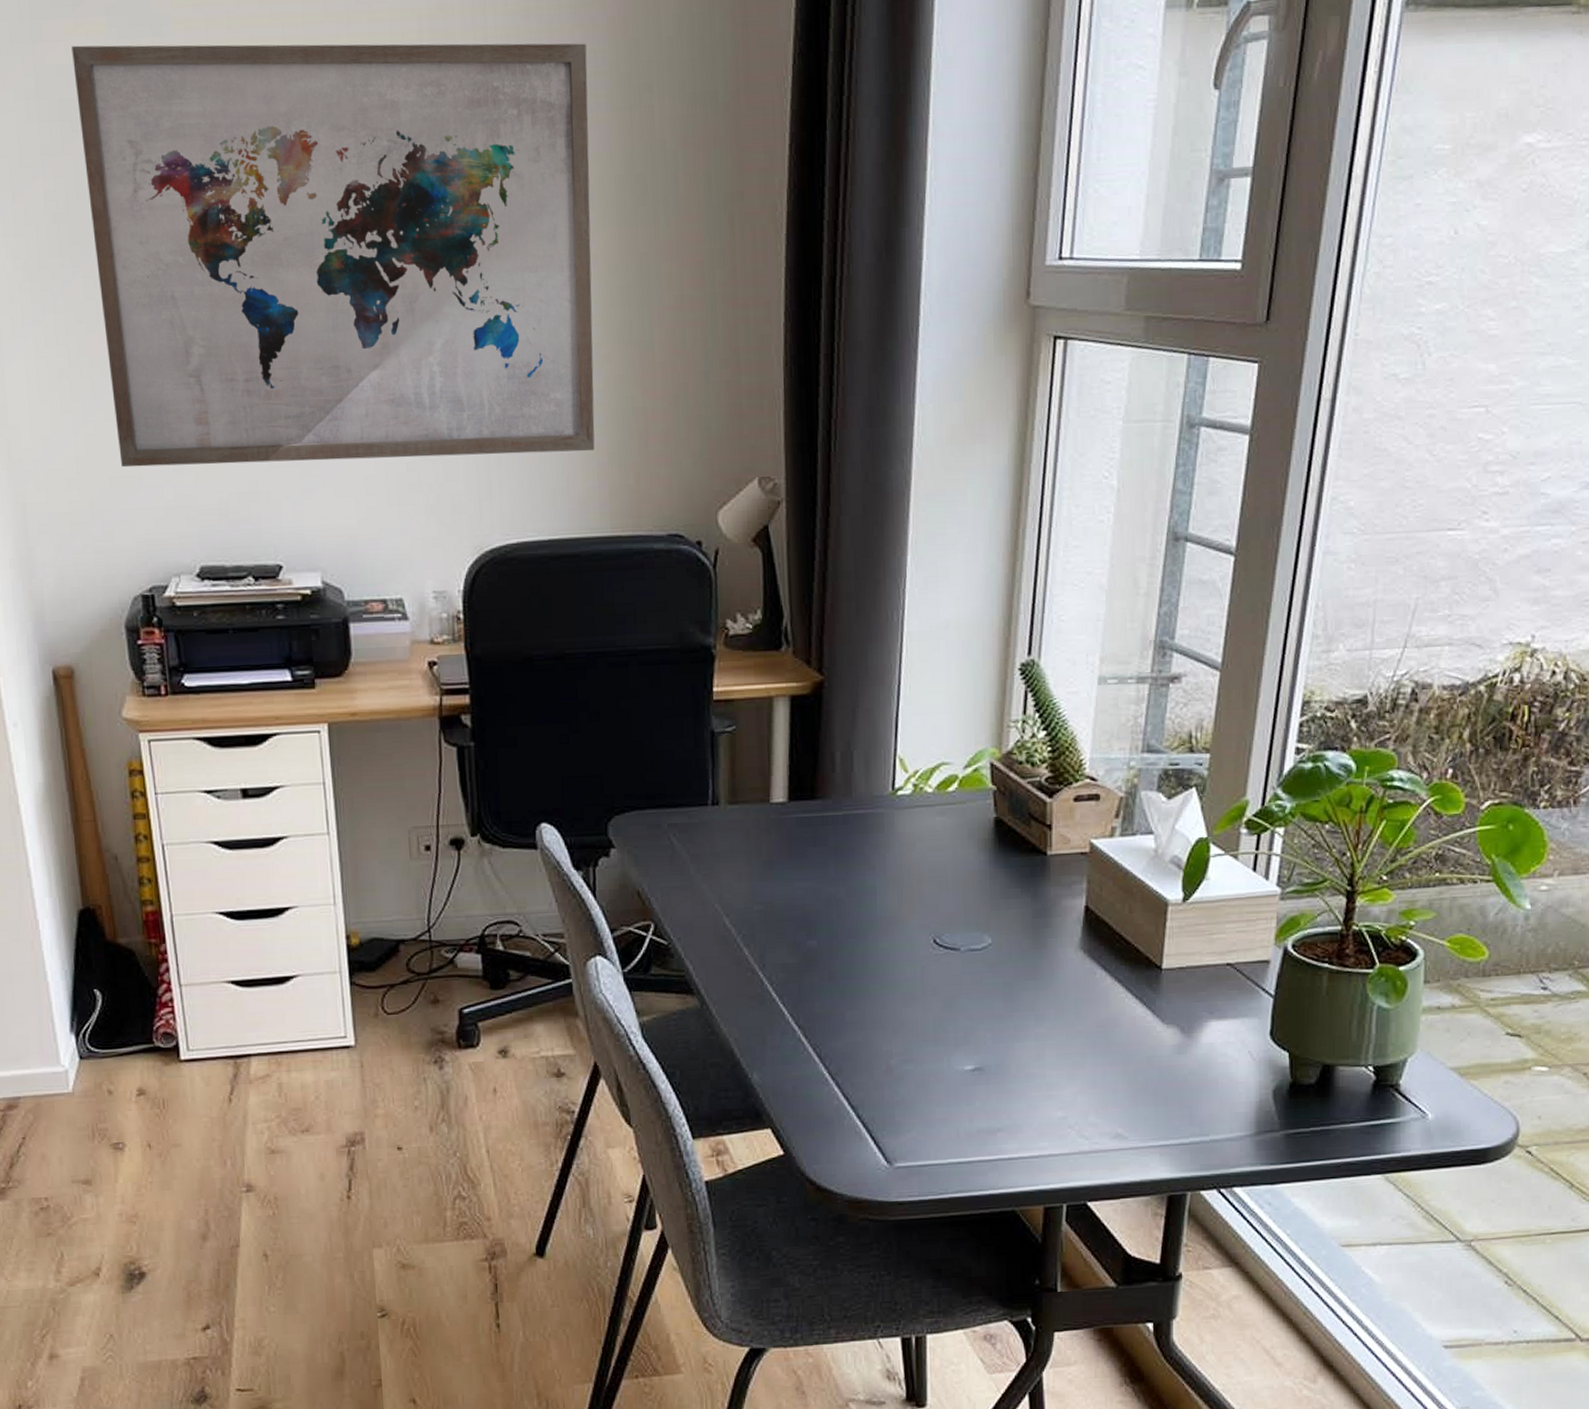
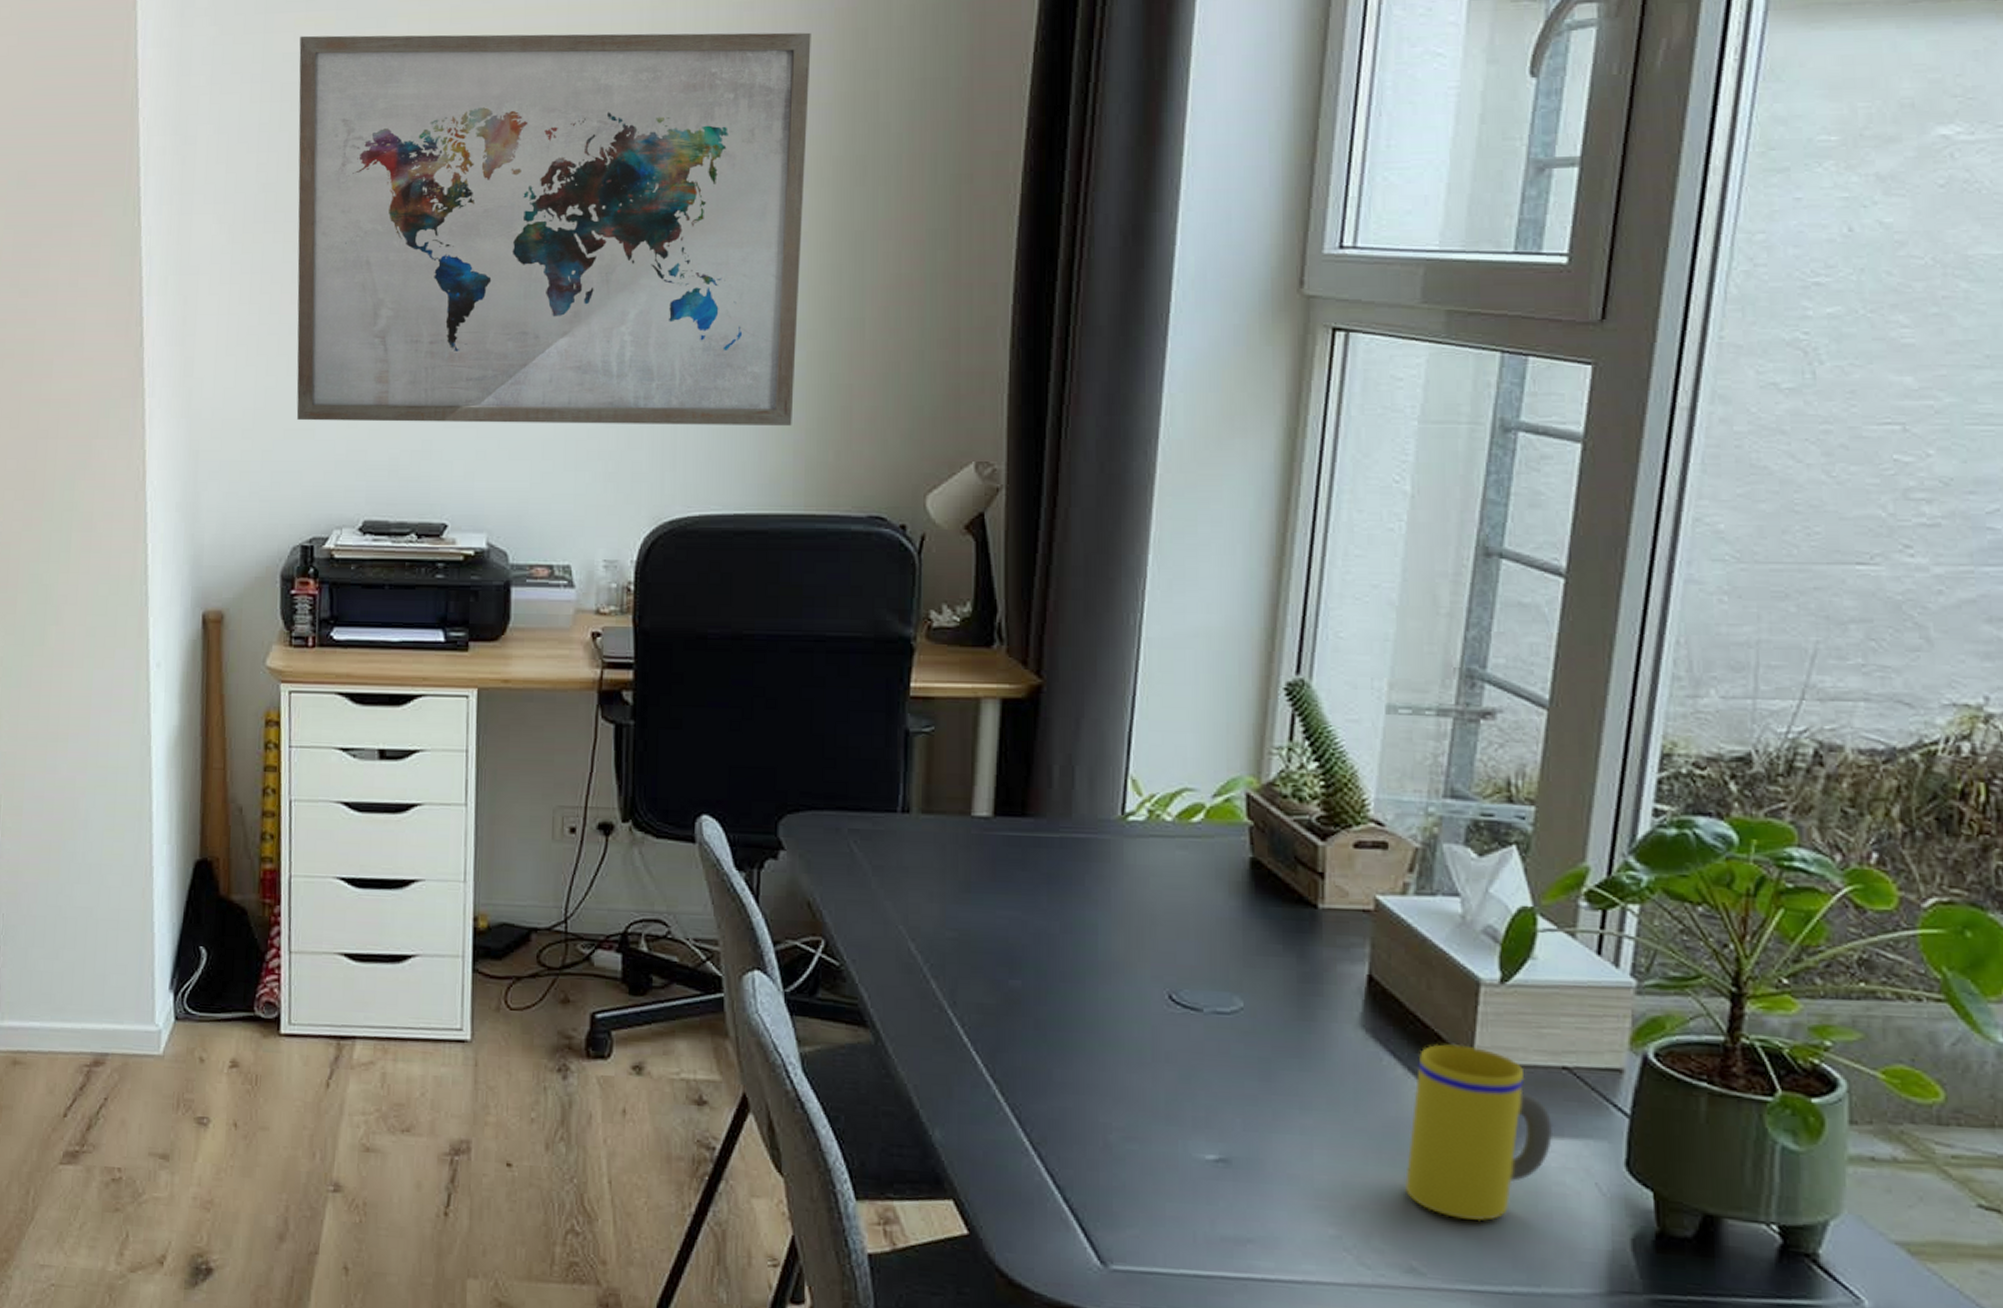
mug: none [1113,954,1220,1092] -> present [1405,1043,1554,1222]

